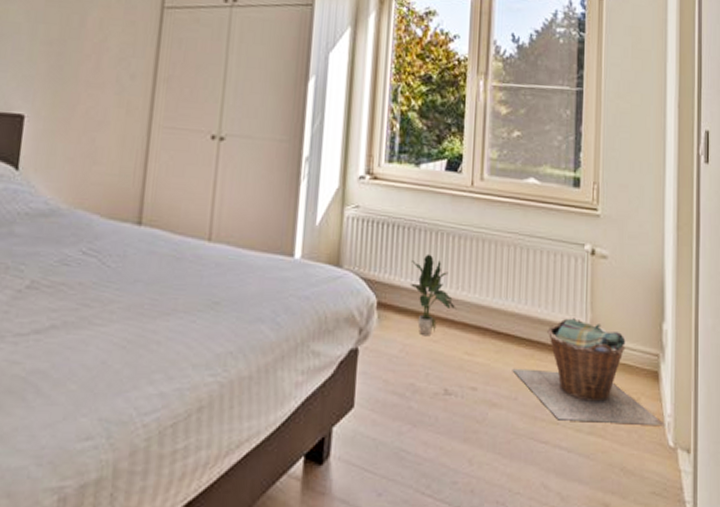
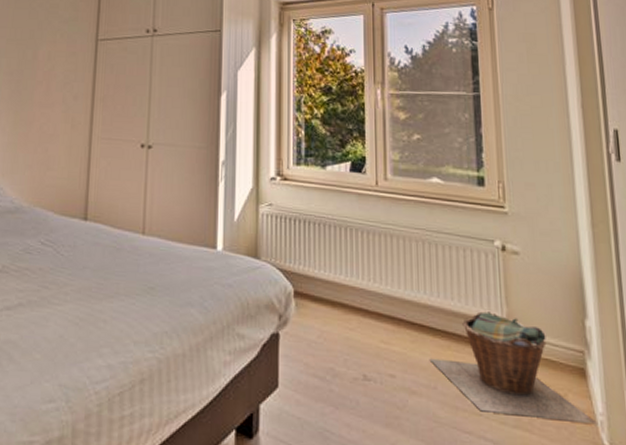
potted plant: present [409,254,457,337] -> none [323,247,370,324]

